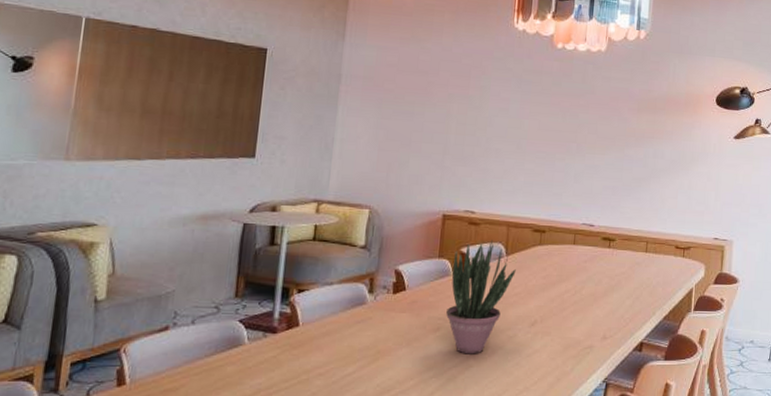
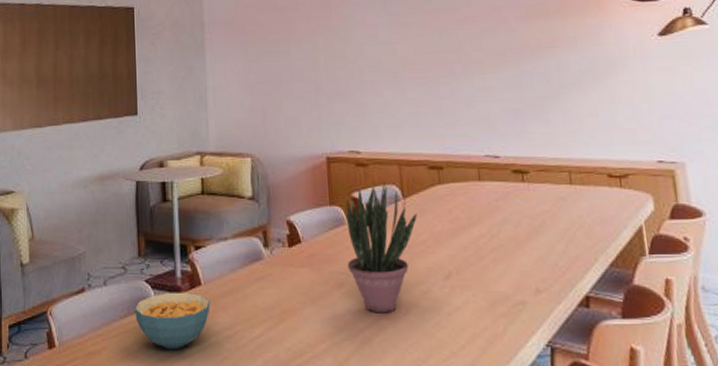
cereal bowl: none [222,332,306,387] -> present [134,292,210,350]

